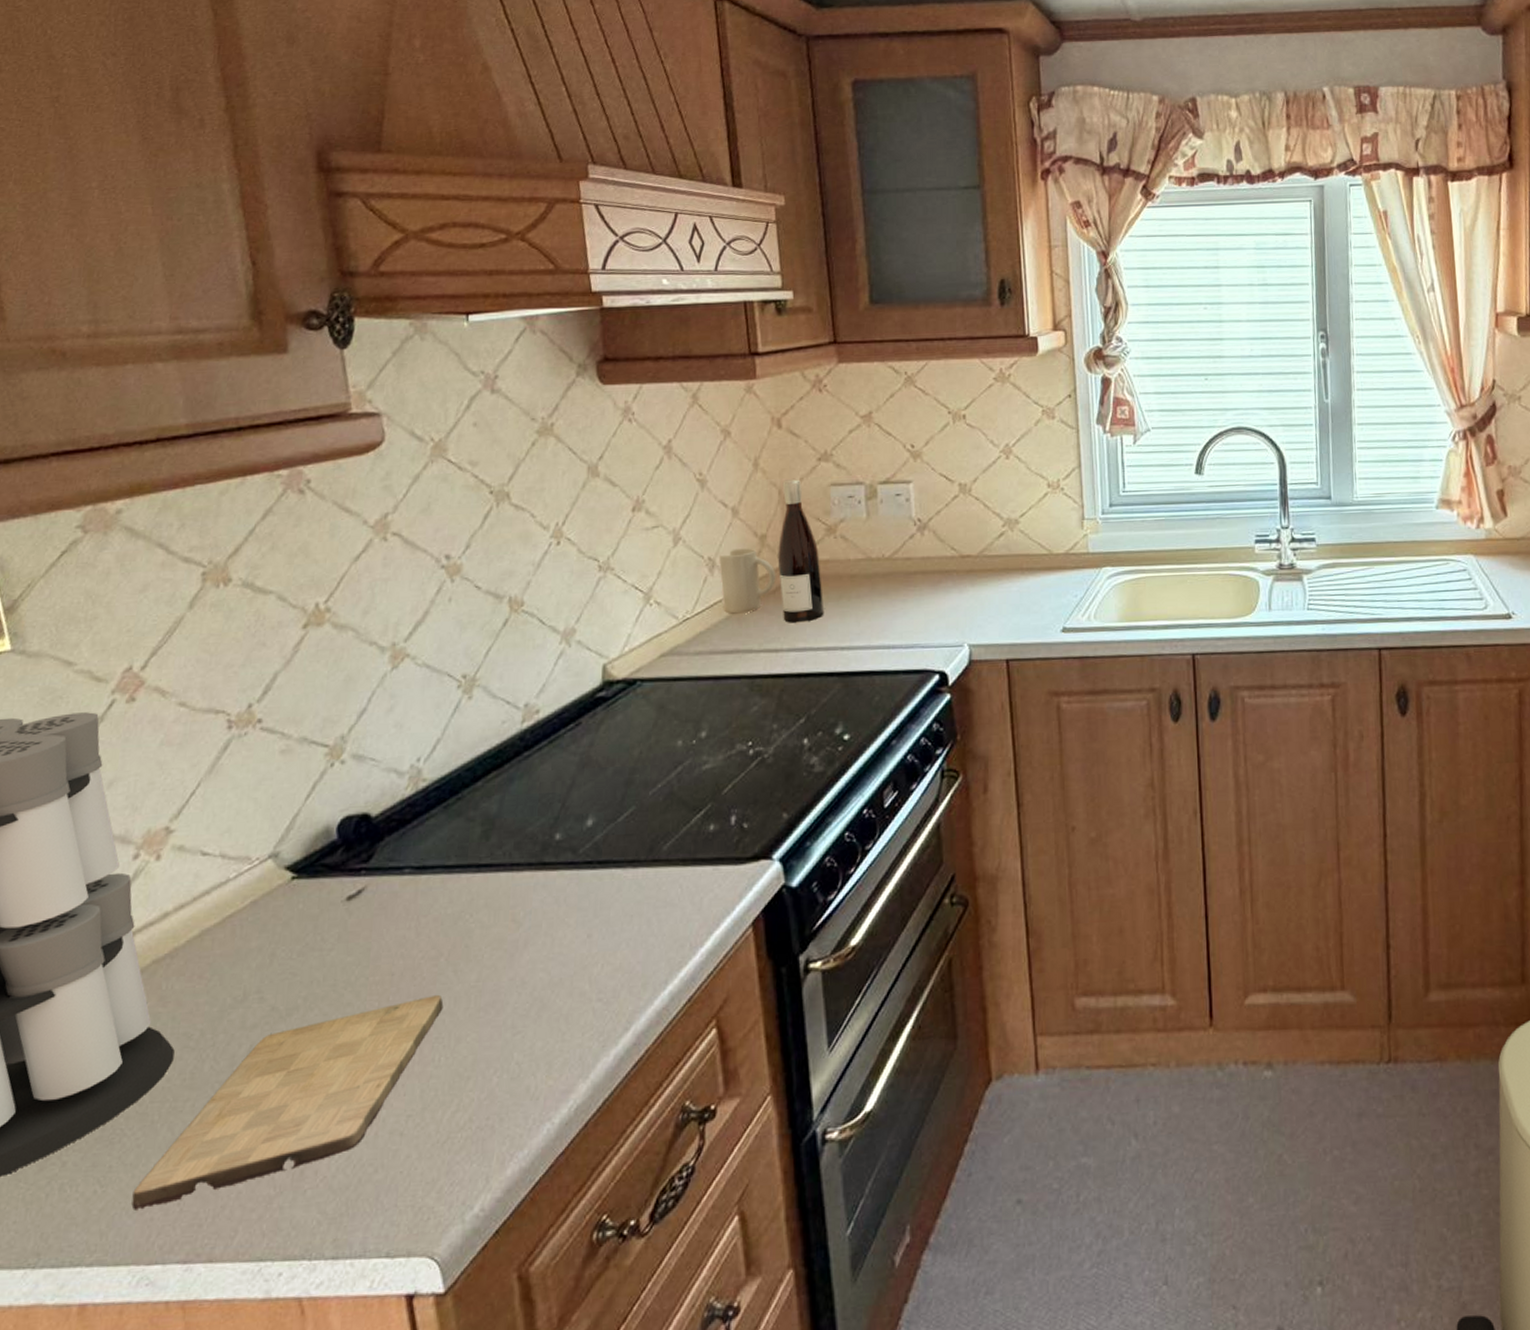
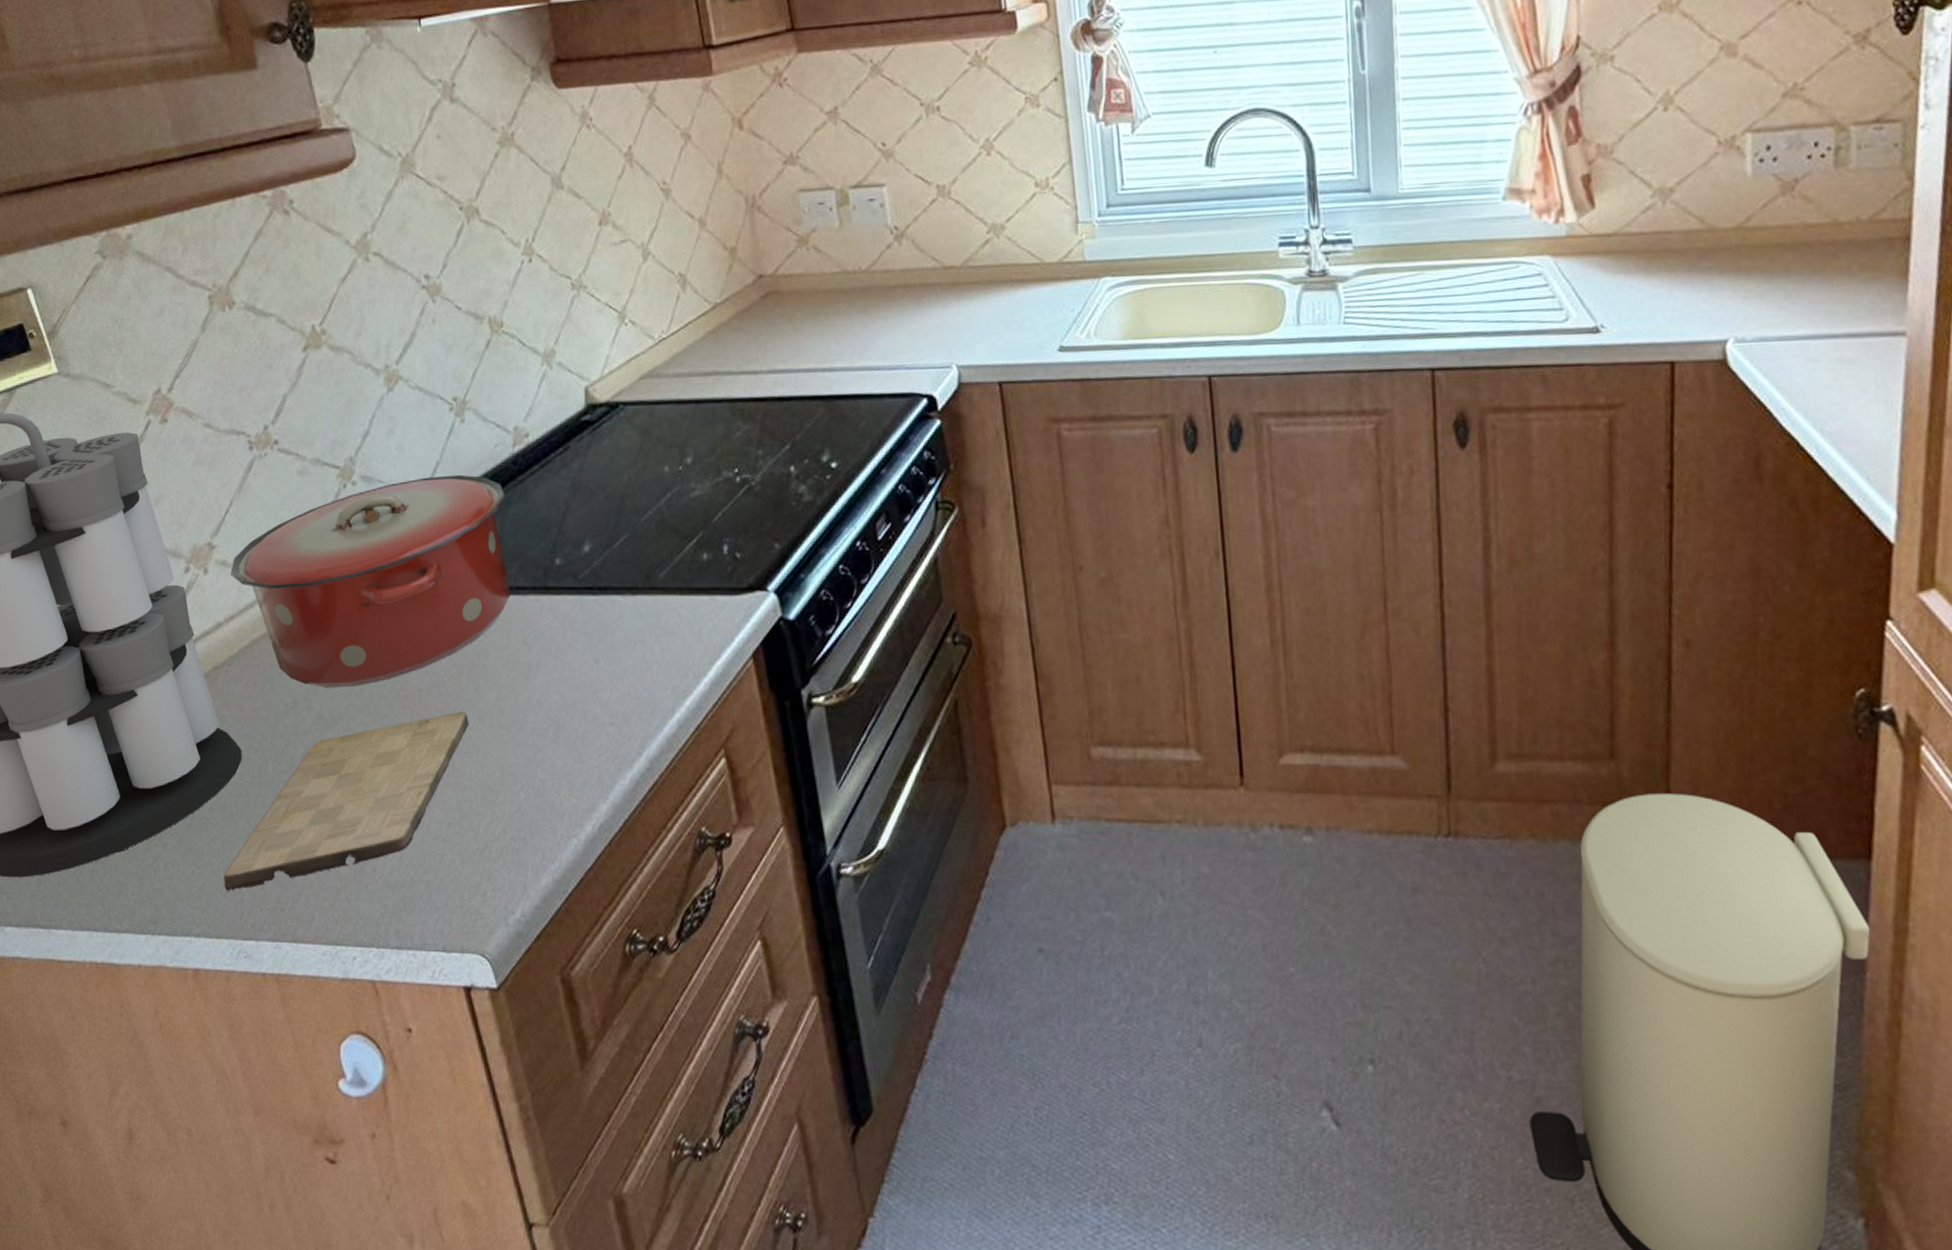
casserole: none [186,751,508,978] -> present [230,474,511,689]
mug: present [718,548,776,615] -> none [689,262,750,335]
bottle: present [778,478,824,623] -> none [748,184,802,343]

